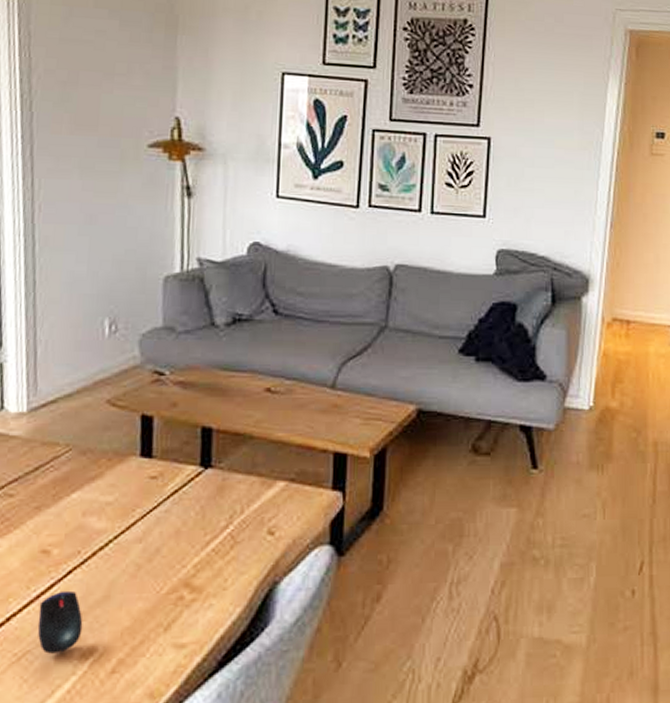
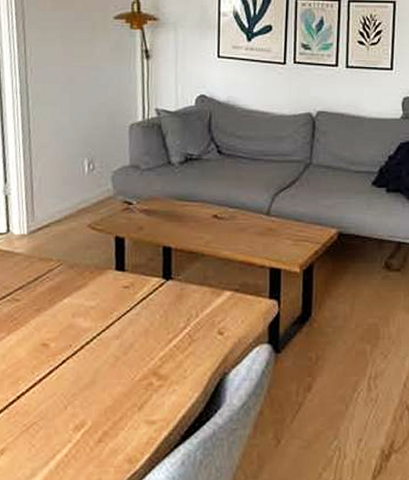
mouse: present [37,590,83,654] -> none [41,376,76,425]

